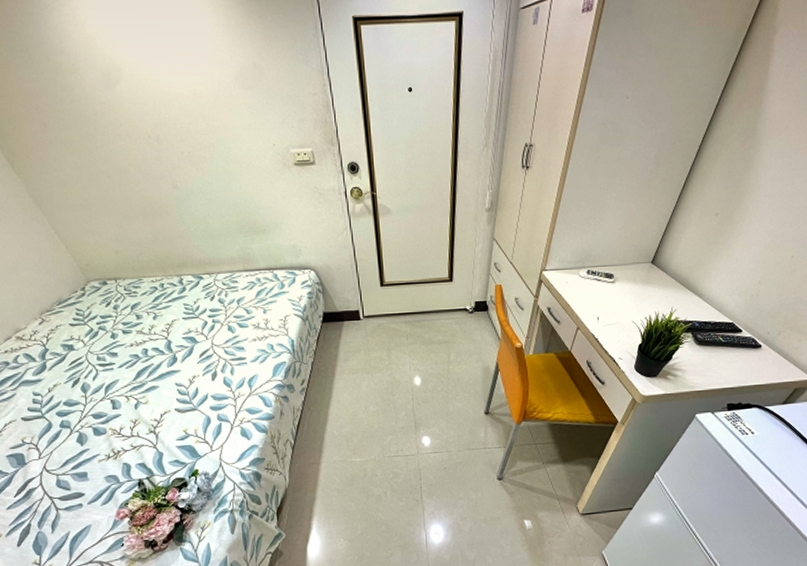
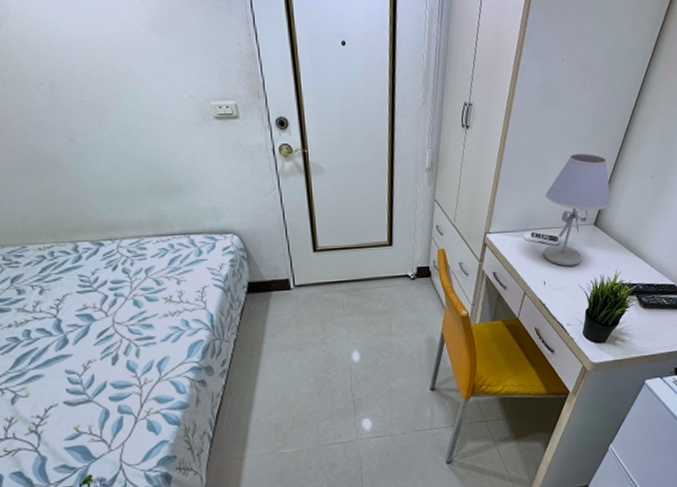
table lamp: none [598,191,671,303] -> present [543,153,612,266]

